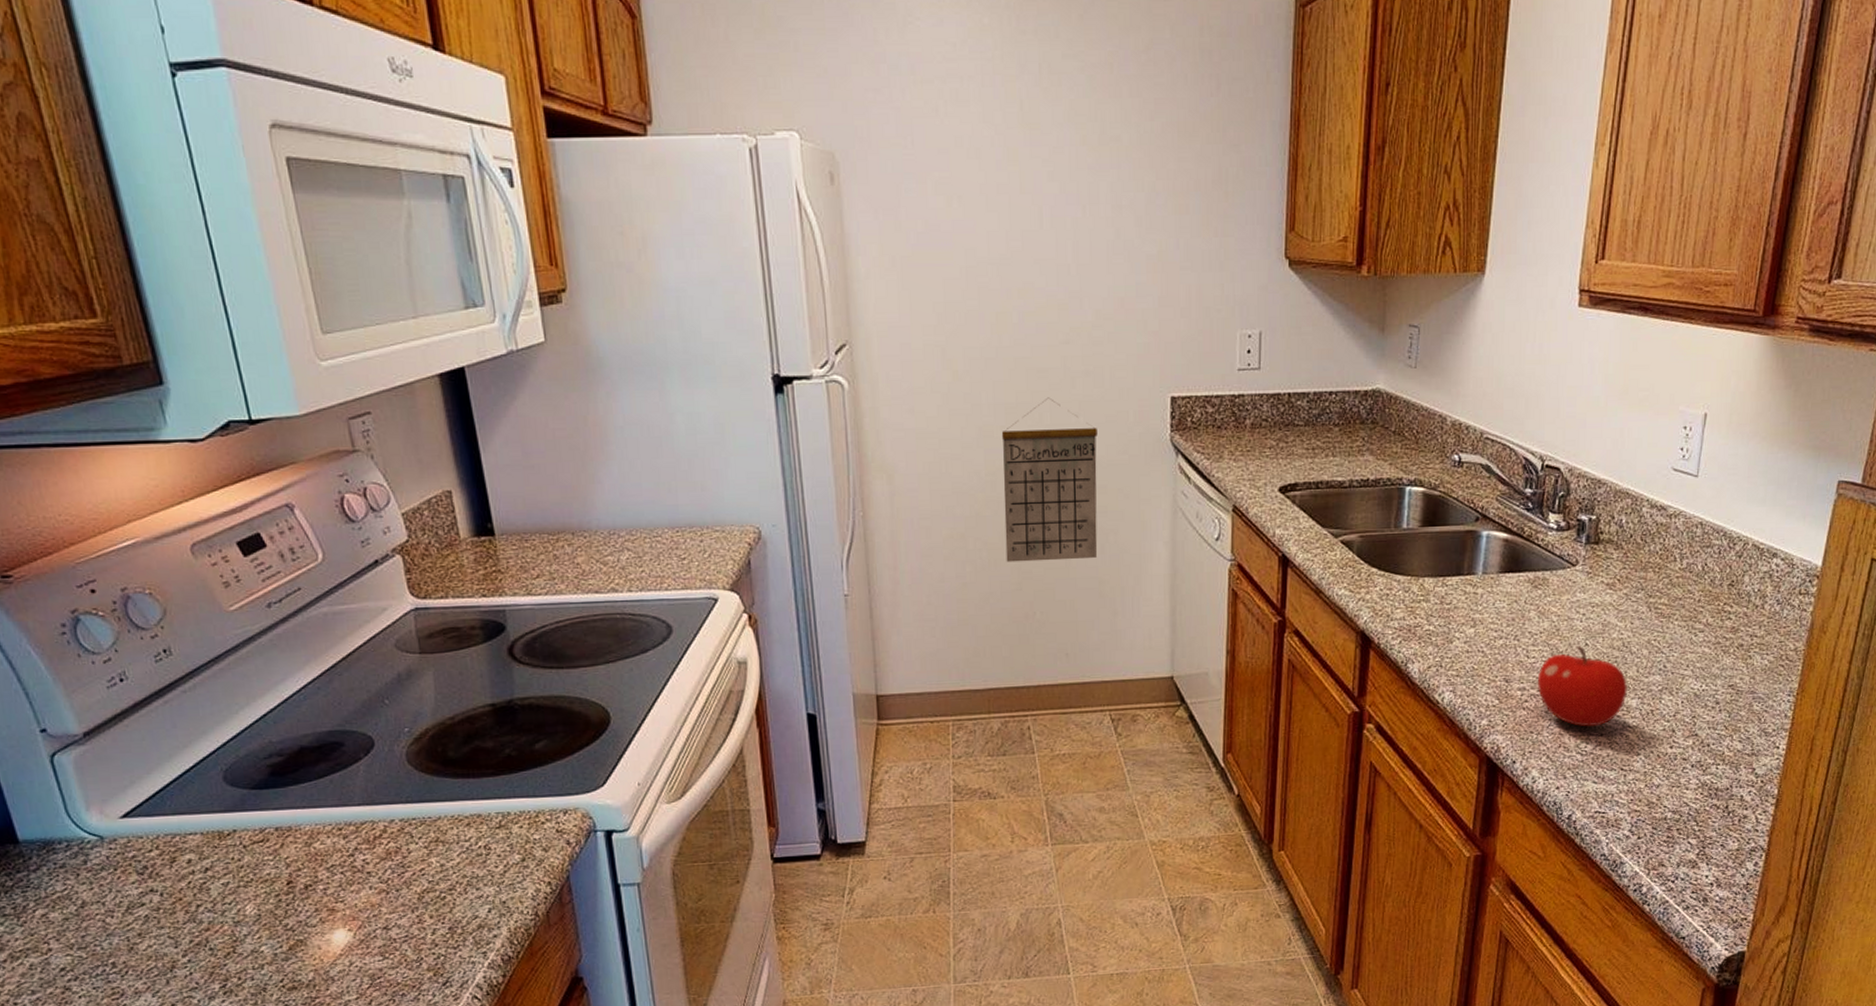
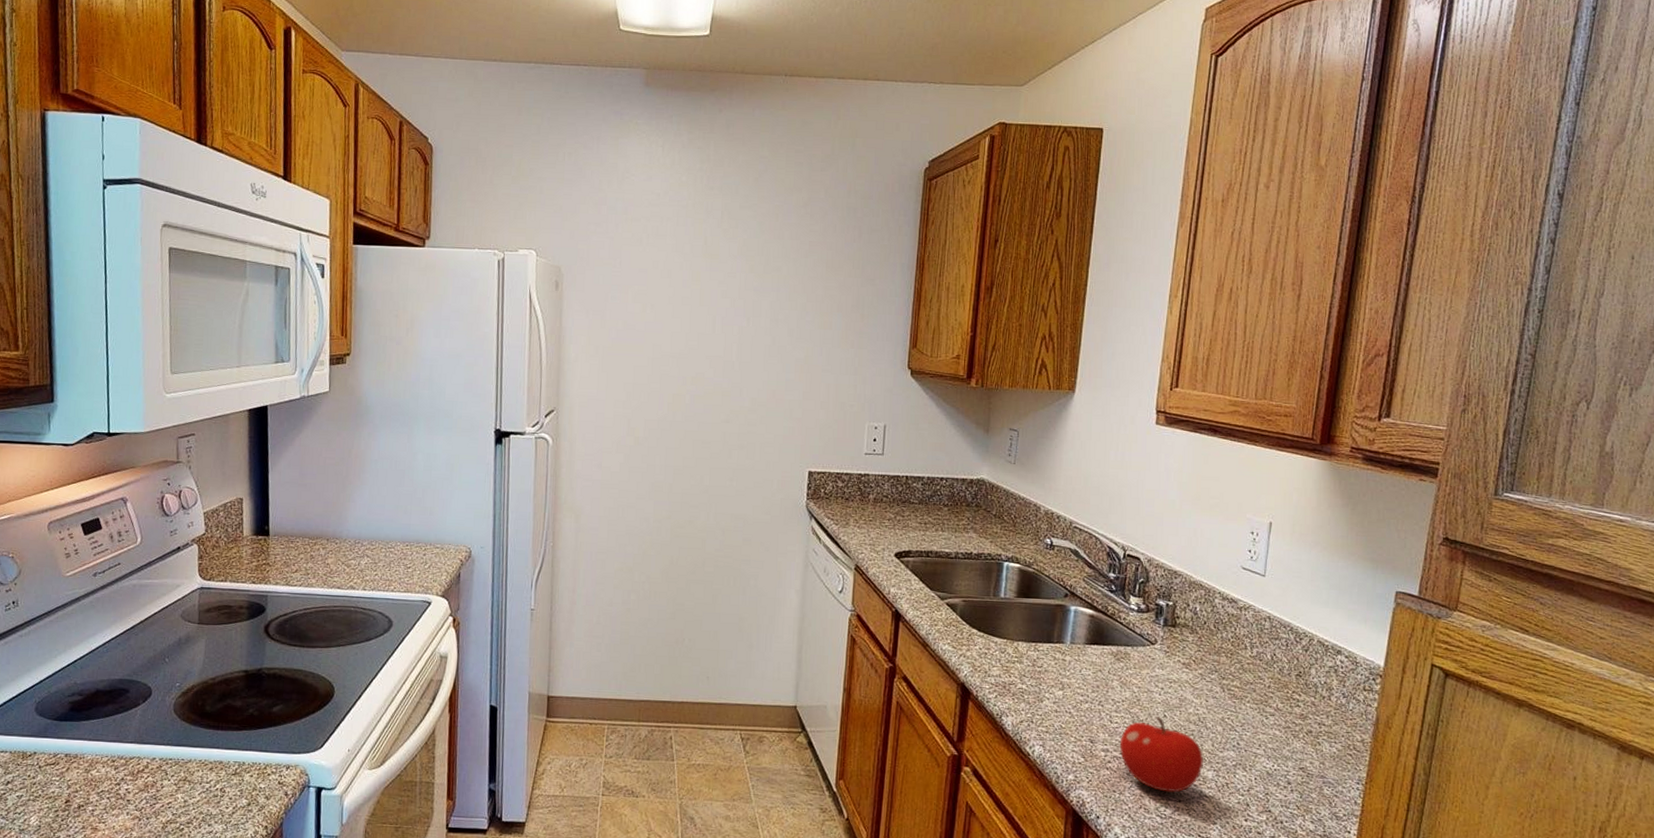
calendar: present [1001,397,1098,563] -> none [664,464,747,598]

